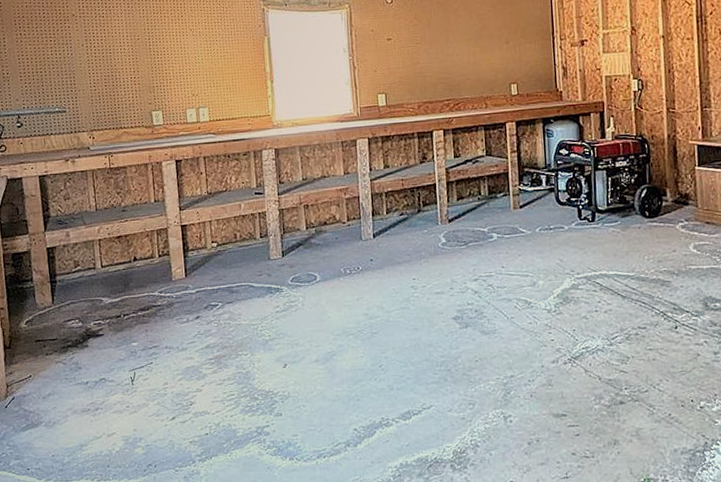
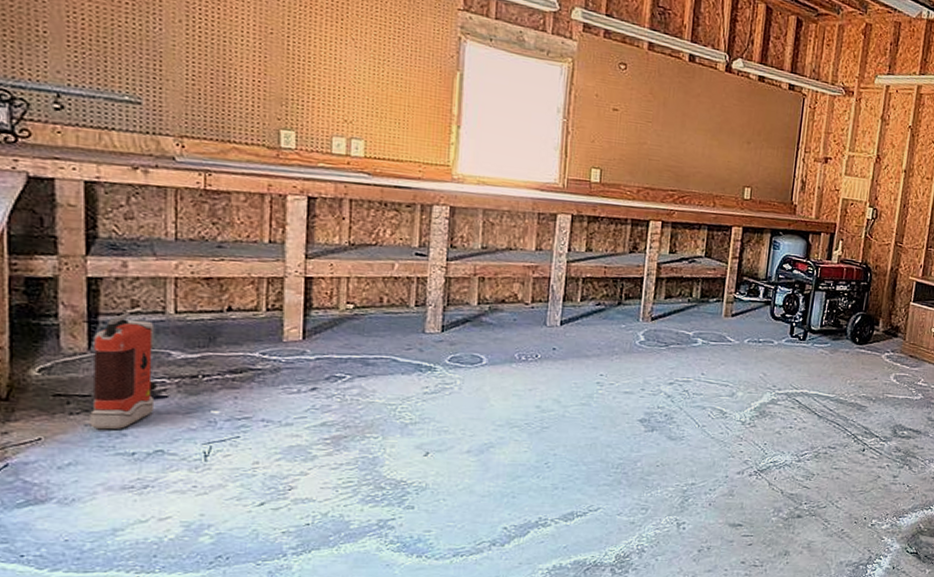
fire extinguisher: none [55,271,97,365] -> present [90,312,157,430]

